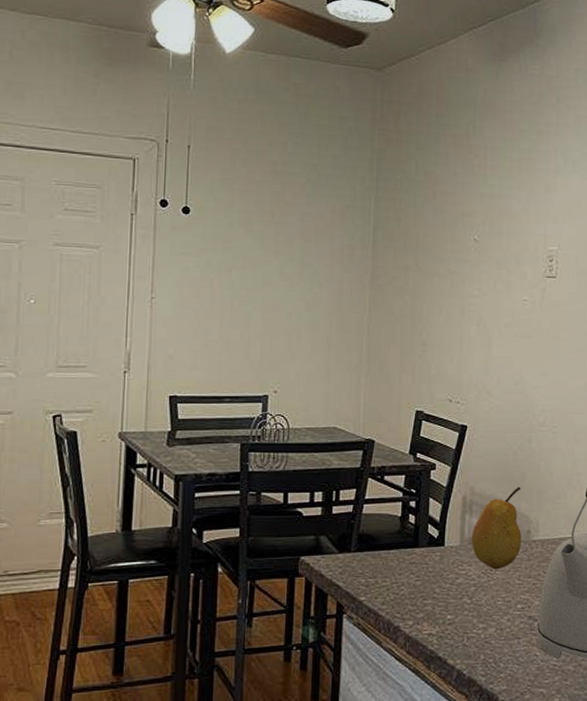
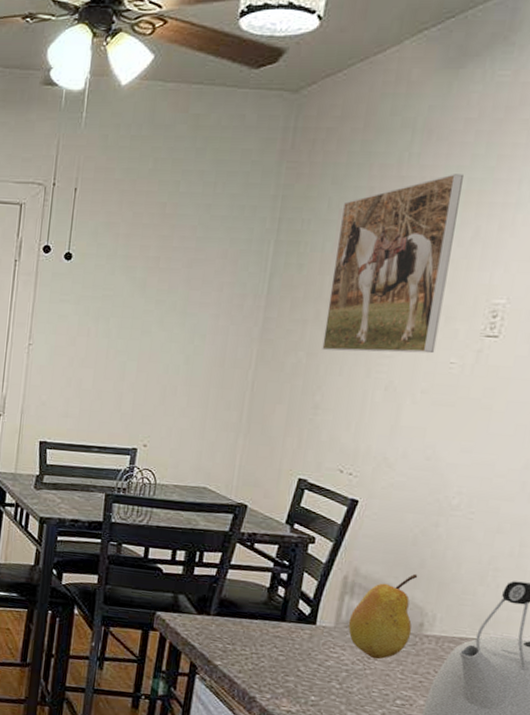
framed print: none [423,144,515,294] -> present [322,174,463,354]

